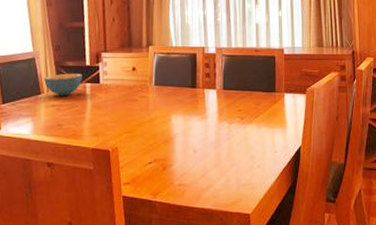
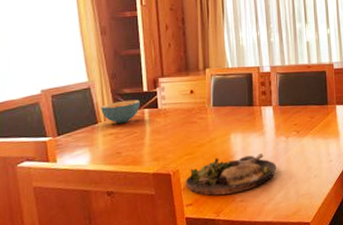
dinner plate: none [124,138,218,177] -> present [185,153,277,196]

